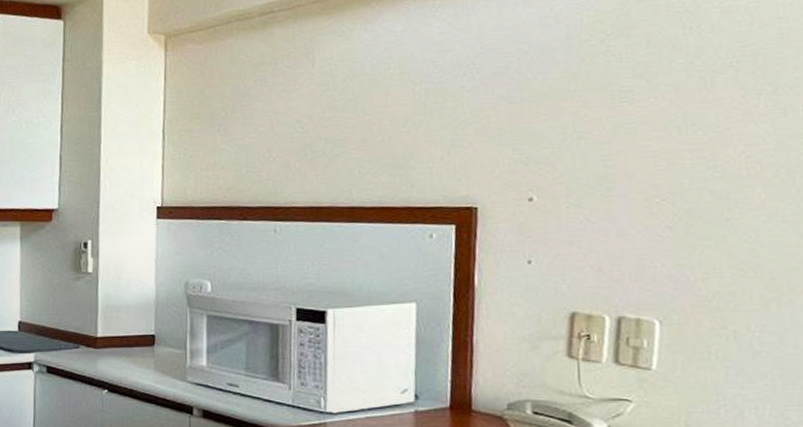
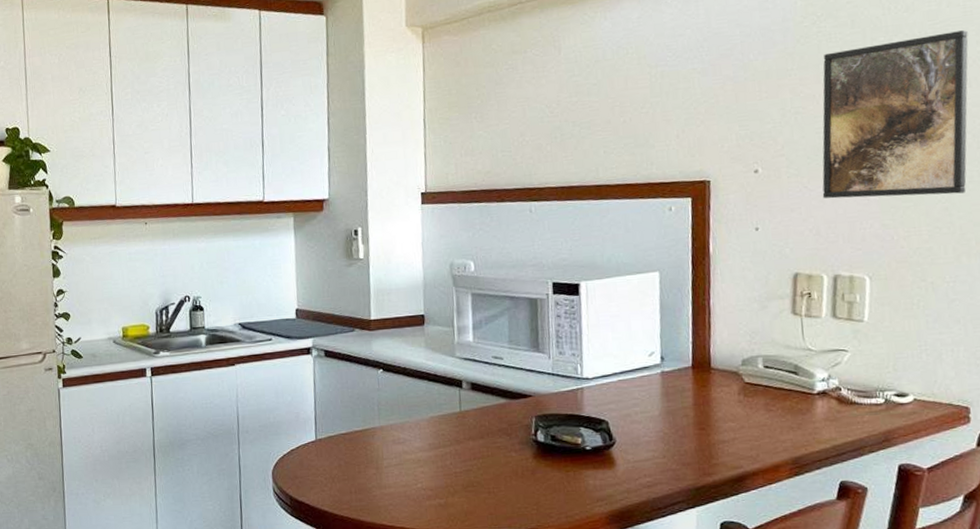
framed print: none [606,54,785,234] -> present [822,30,969,199]

